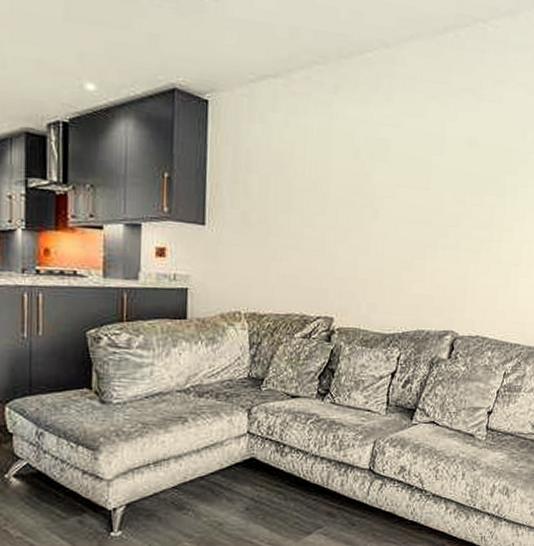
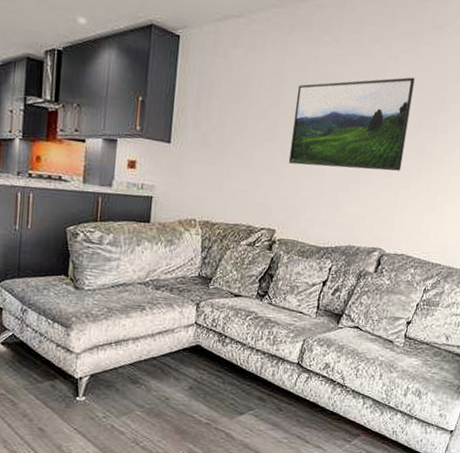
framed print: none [342,137,477,243] -> present [288,77,415,171]

